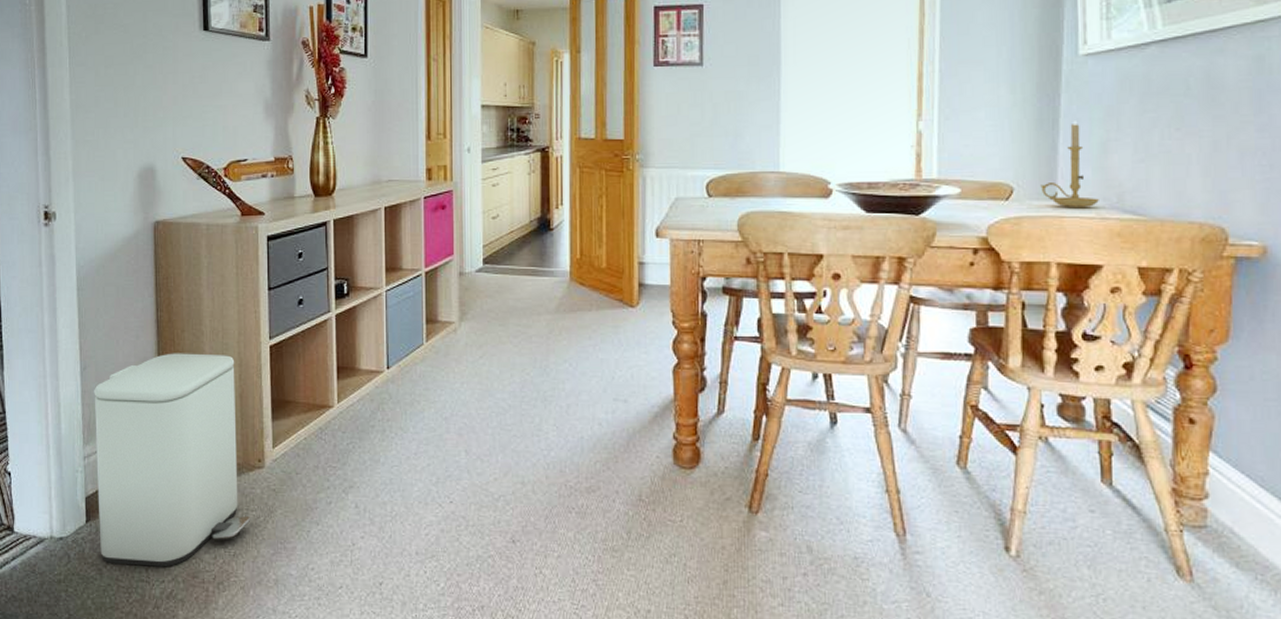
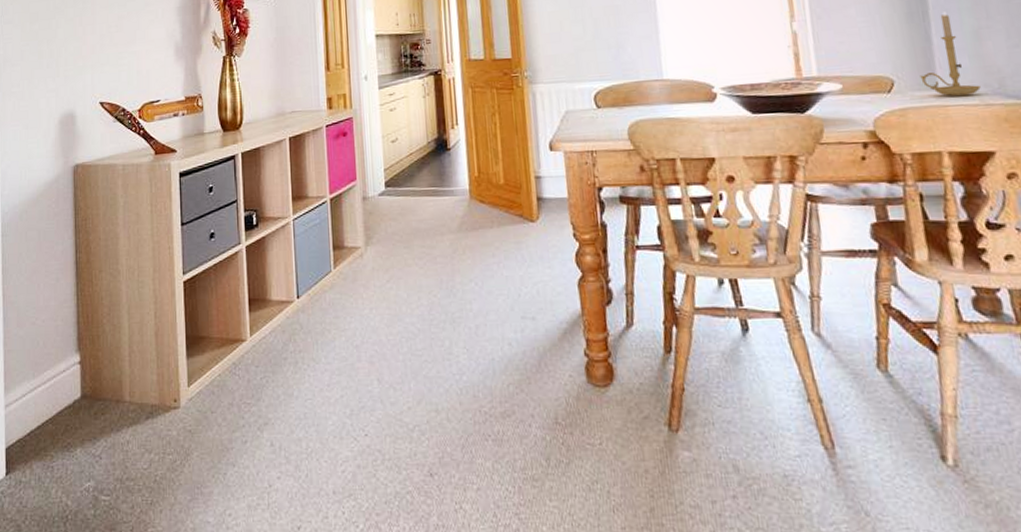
pedal bin: present [94,353,251,567] -> none [15,293,168,520]

